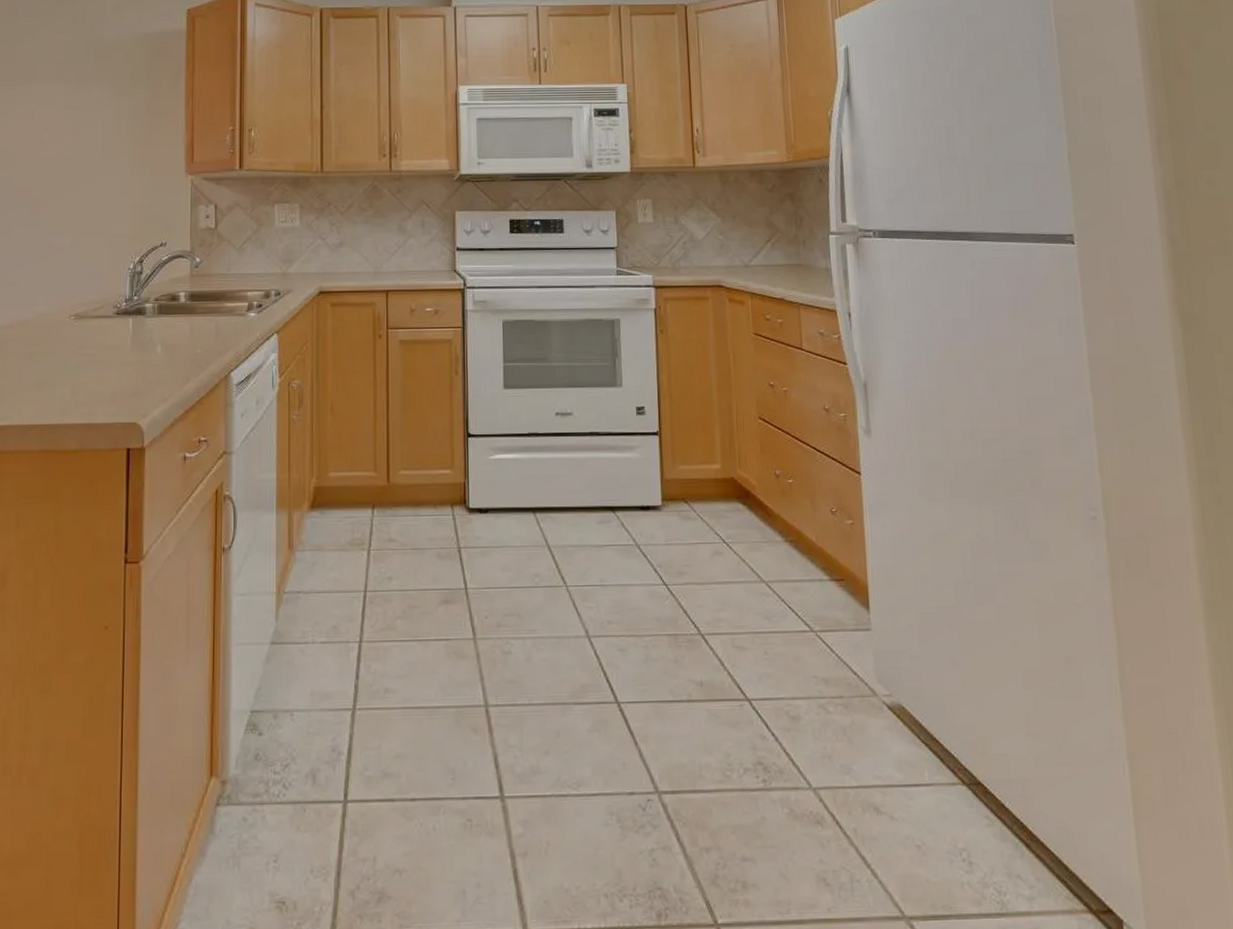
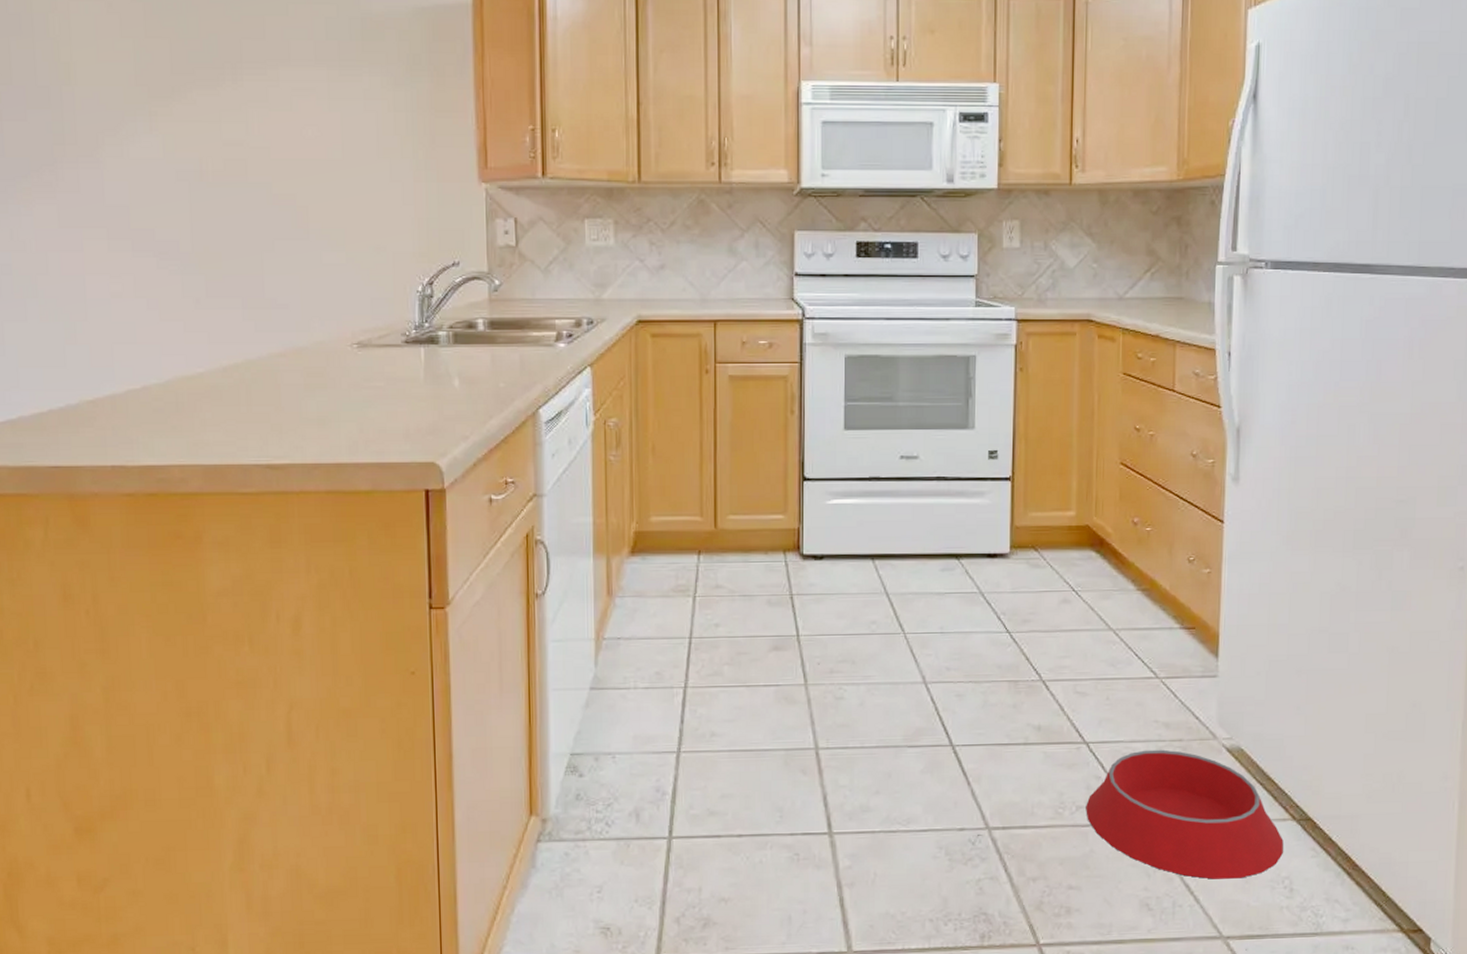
pet bowl: none [753,707,957,851] -> present [1086,749,1284,879]

